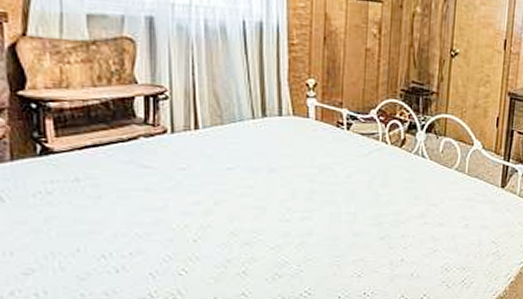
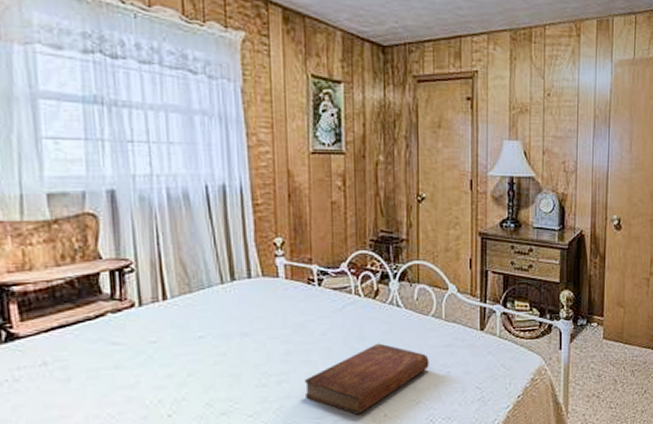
bible: none [326,191,449,257] -> present [304,343,429,415]

